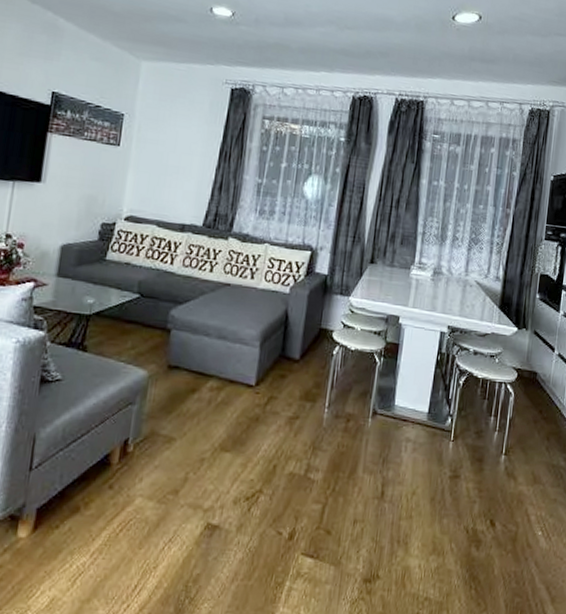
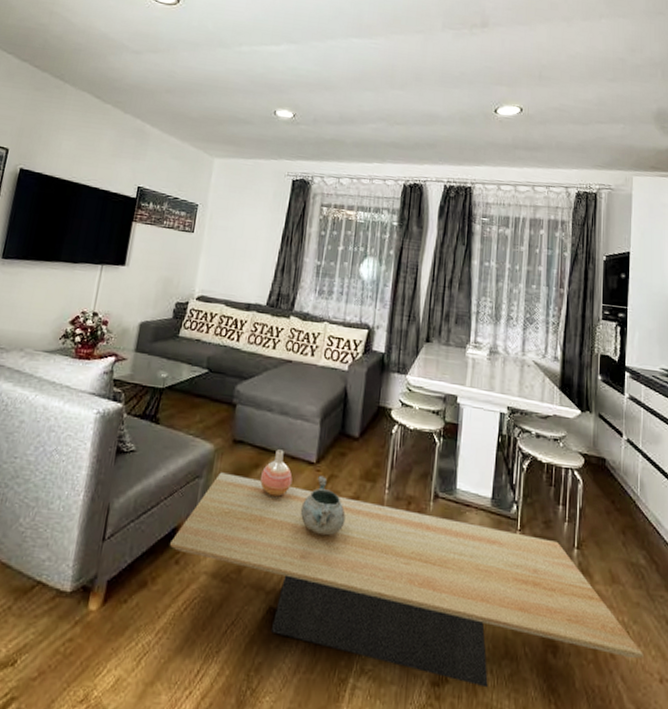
coffee table: none [103,398,556,581] -> present [170,472,643,688]
vase: none [197,374,231,420] -> present [260,449,293,497]
decorative bowl: none [238,397,285,455] -> present [300,475,346,536]

